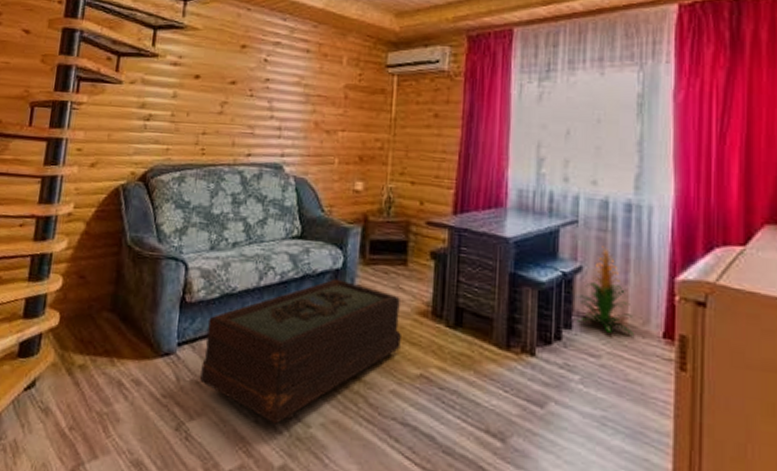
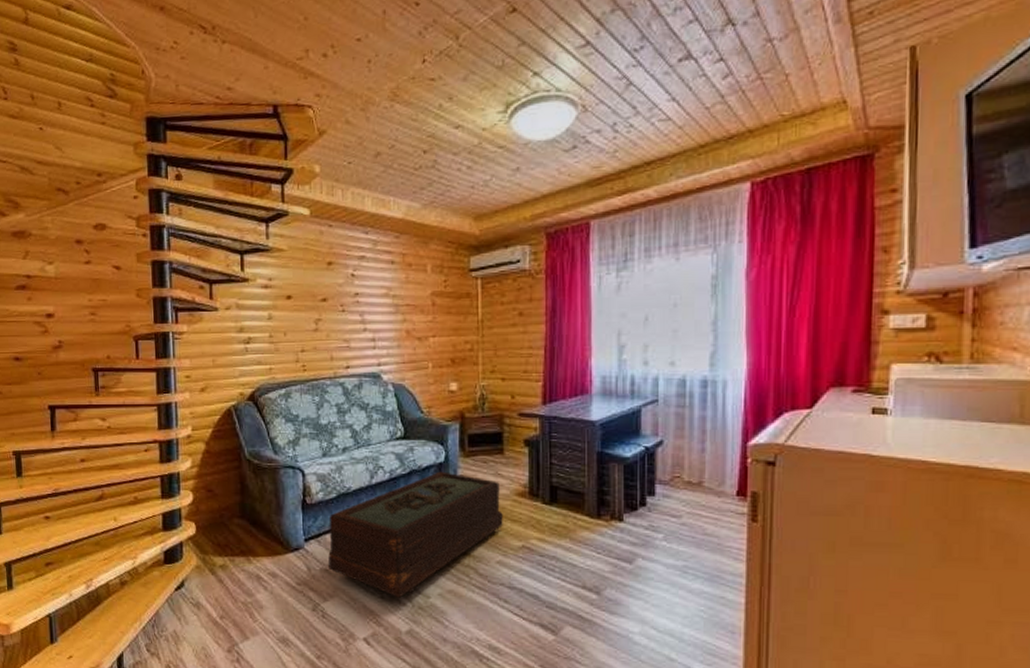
indoor plant: present [577,246,634,335] -> none [659,421,710,496]

